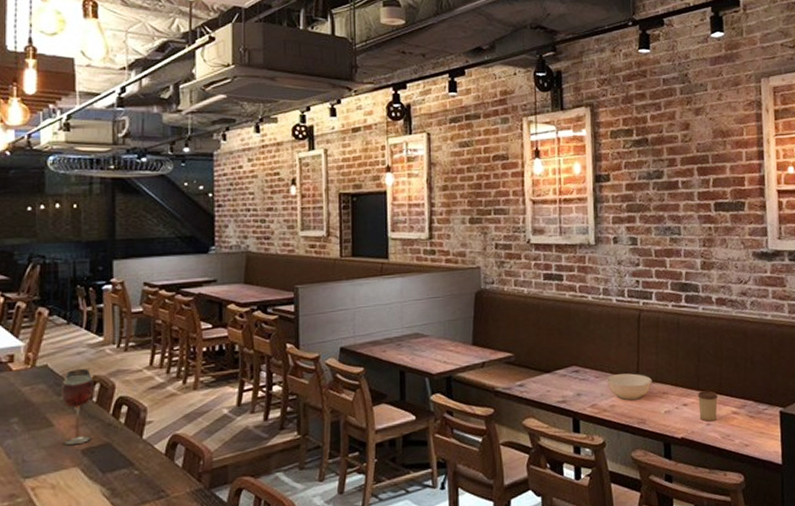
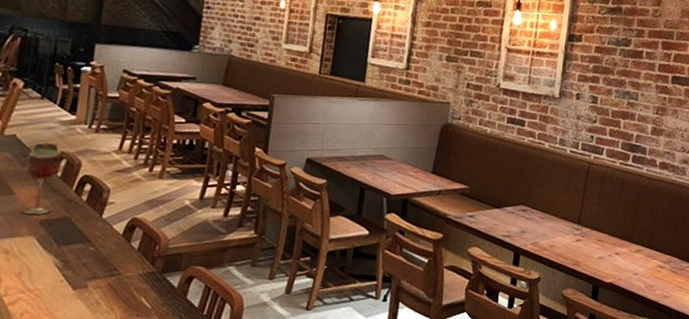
bowl: present [606,373,652,401] -> none [550,218,591,244]
cup: present [698,390,718,422] -> none [628,243,647,271]

